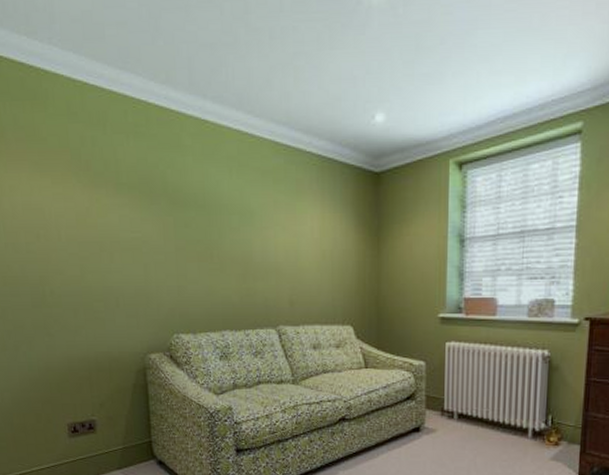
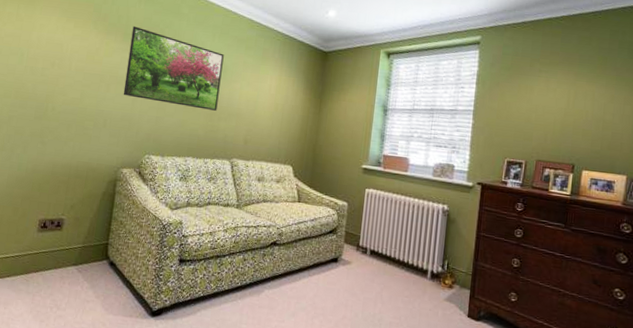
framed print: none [125,172,250,269] -> present [123,26,224,111]

